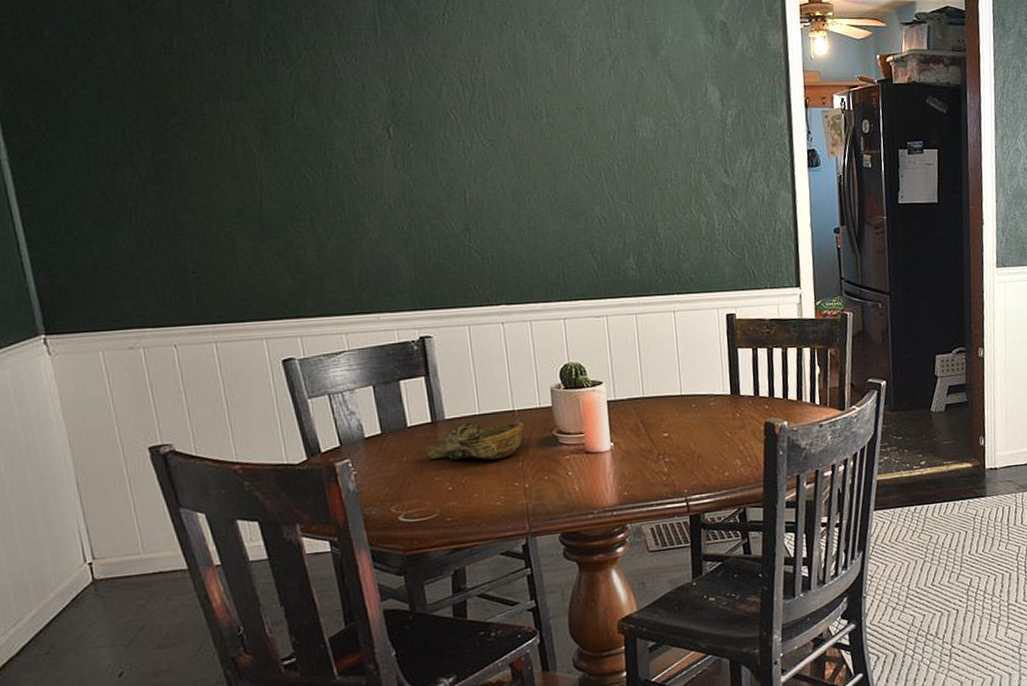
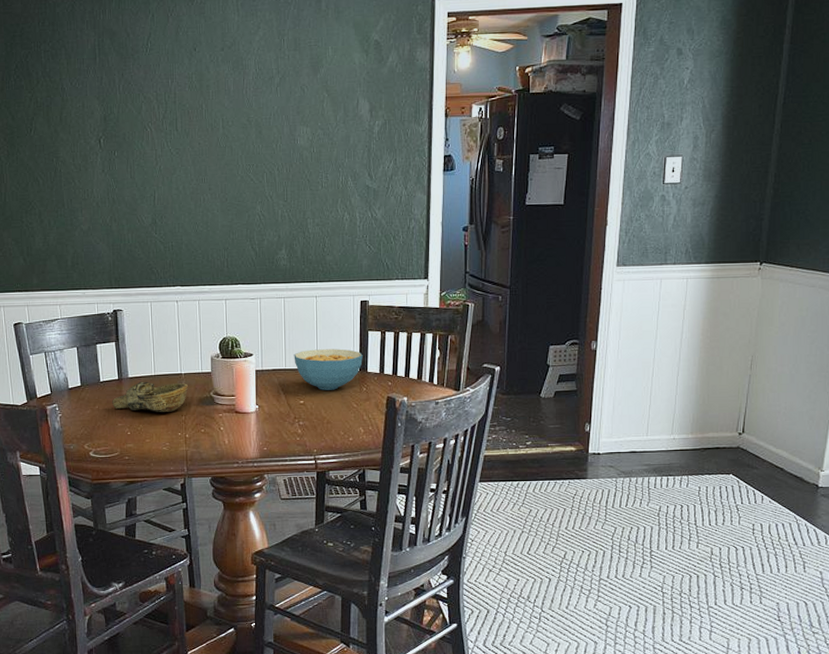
cereal bowl: none [652,370,734,420] -> present [294,349,363,390]

